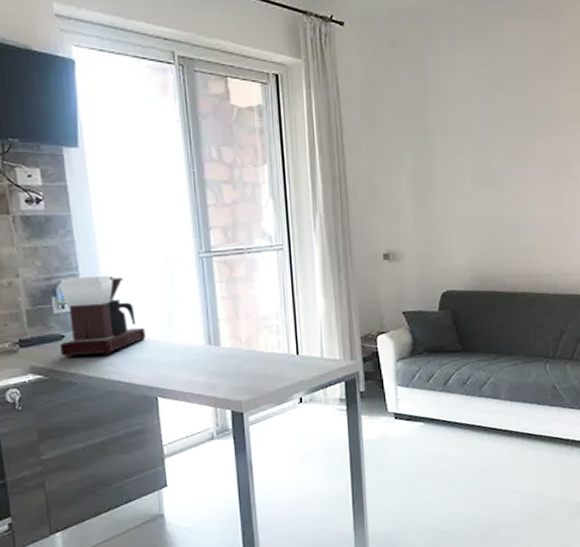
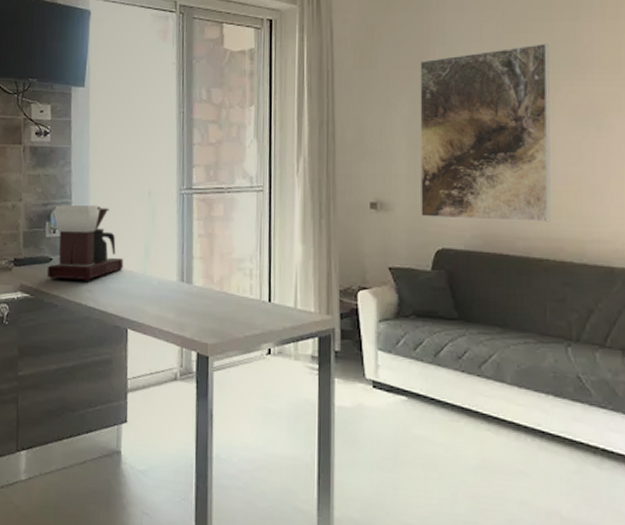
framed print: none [420,102,532,264] -> present [420,43,551,222]

